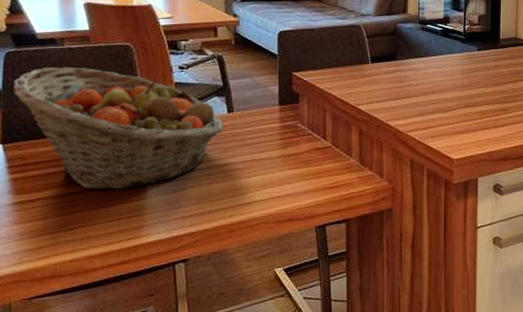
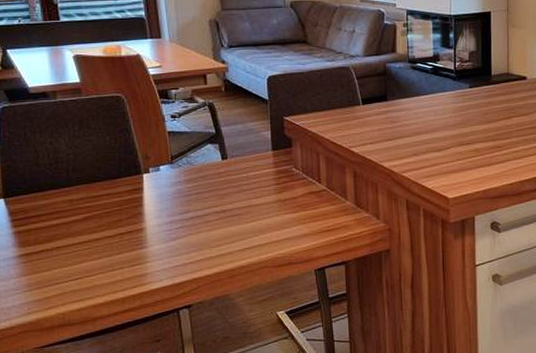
fruit basket: present [13,66,224,190] -> none [10,119,219,240]

